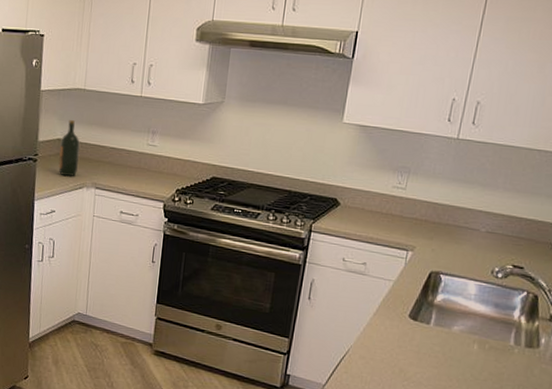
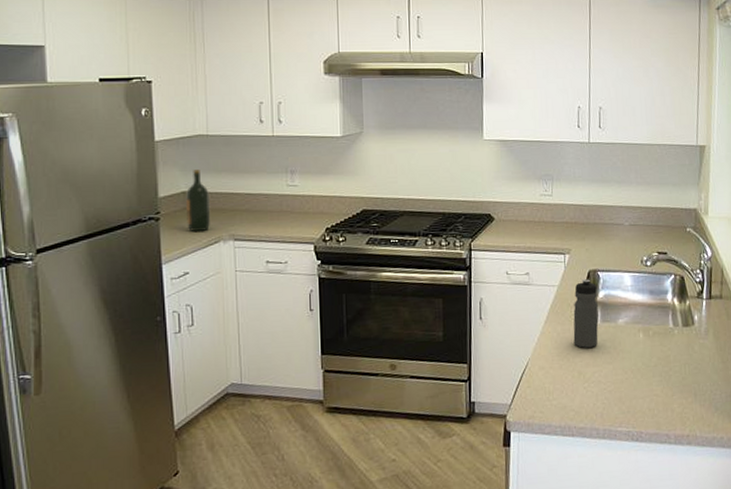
water bottle: none [400,279,436,348] -> present [573,279,599,348]

